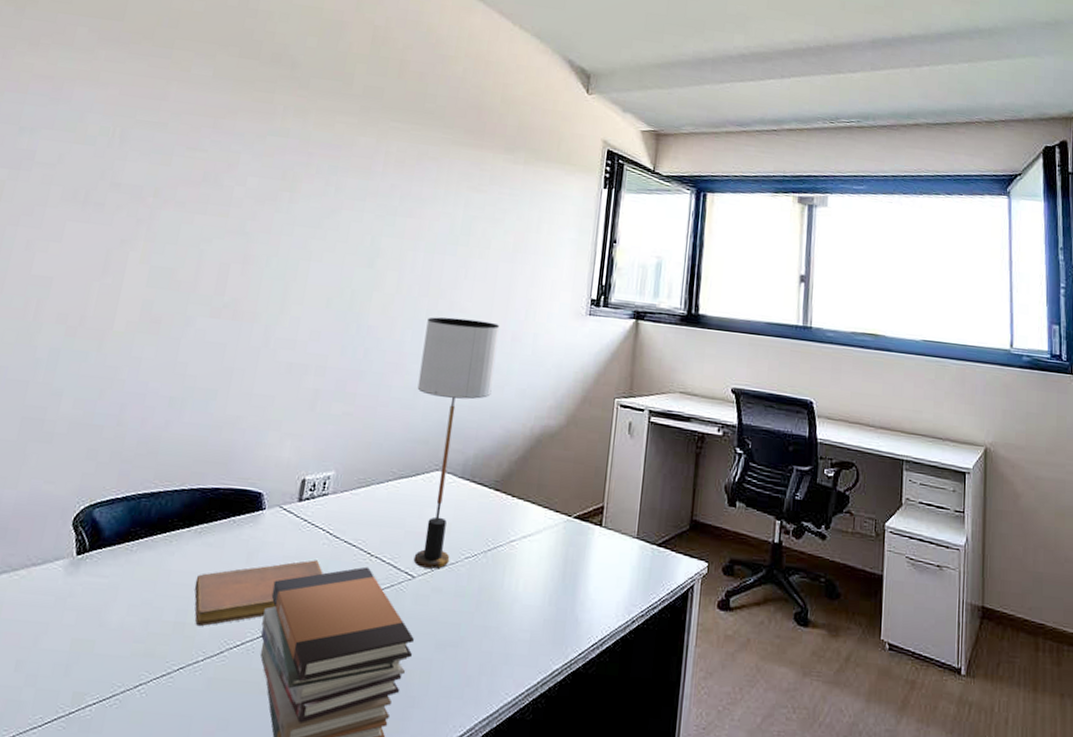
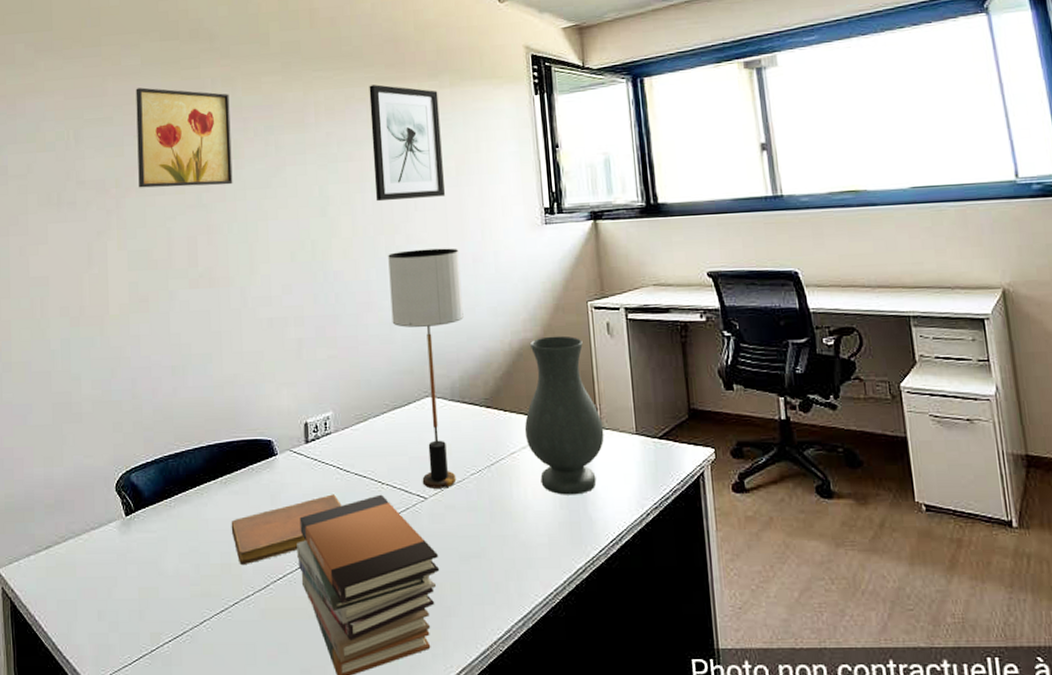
wall art: none [179,99,299,218] -> present [136,87,233,188]
wall art: none [428,146,511,270] -> present [369,84,445,202]
vase: none [528,426,607,593] -> present [524,335,604,495]

